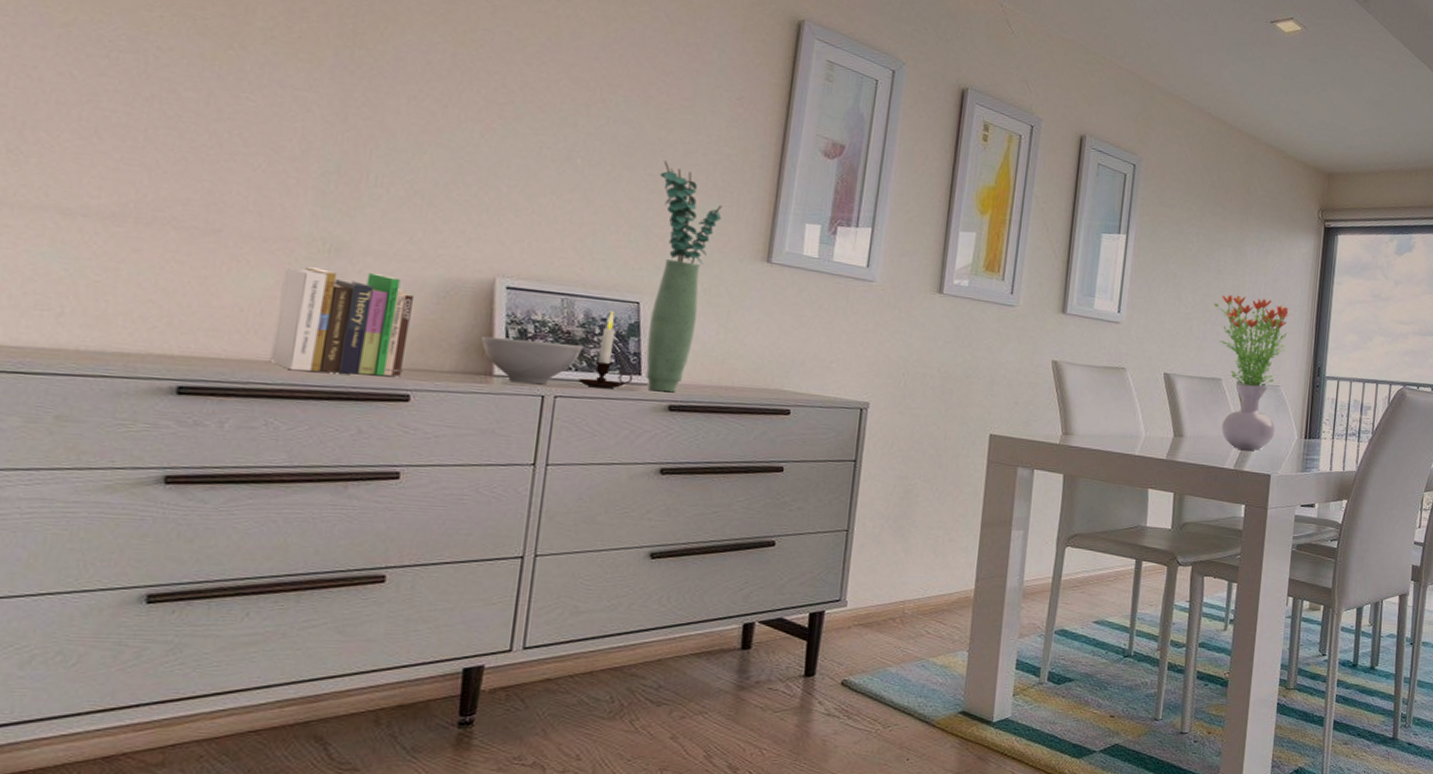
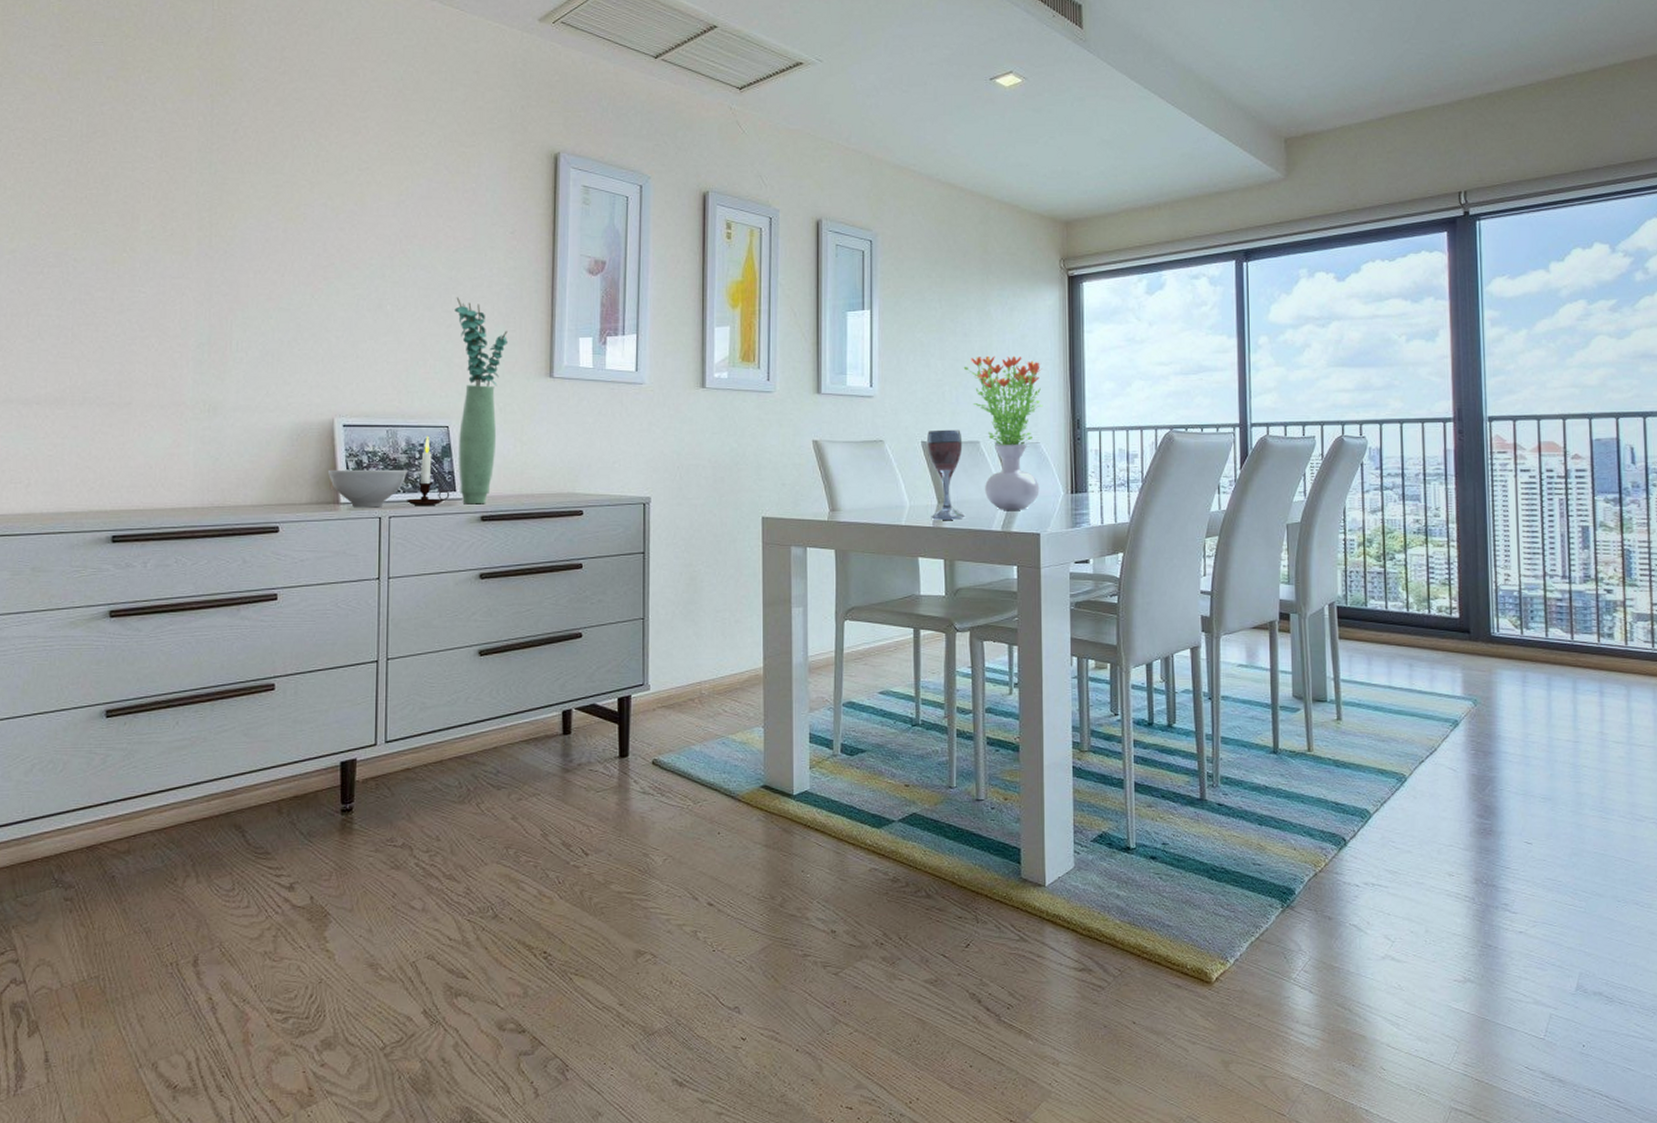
books: present [270,266,413,377] -> none [174,426,273,515]
cup: none [1165,363,1205,455] -> present [926,429,965,520]

